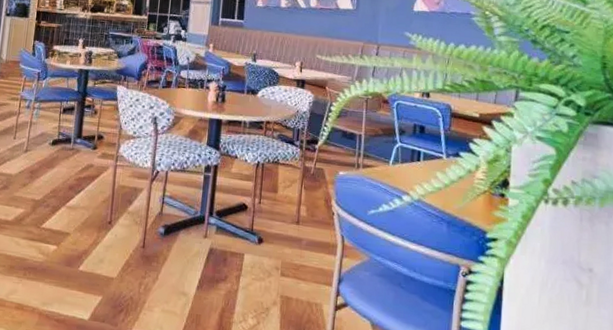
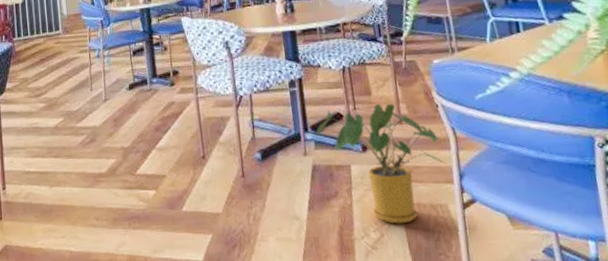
house plant: none [219,199,328,315] -> present [315,103,445,224]

